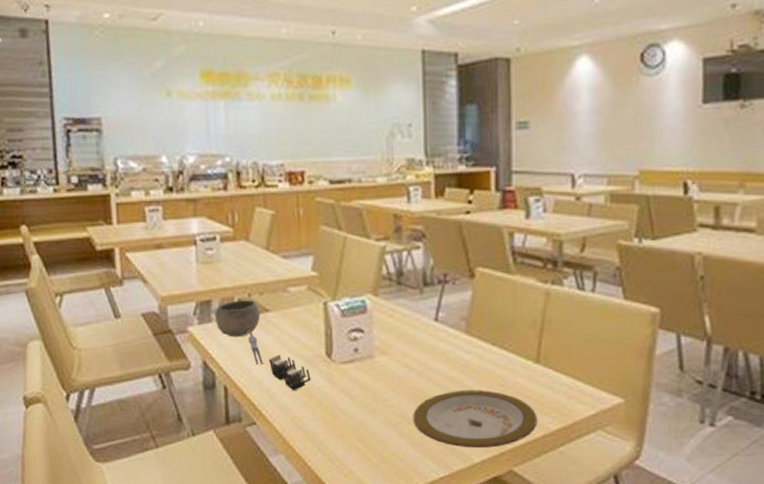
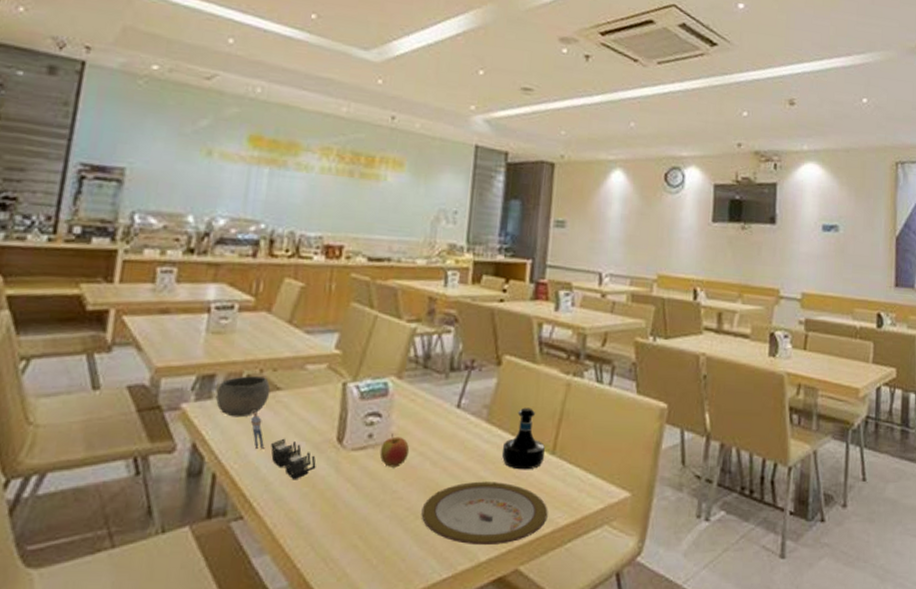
apple: none [367,347,394,378] -> present [379,434,410,468]
tequila bottle: none [484,318,528,378] -> present [501,407,545,470]

